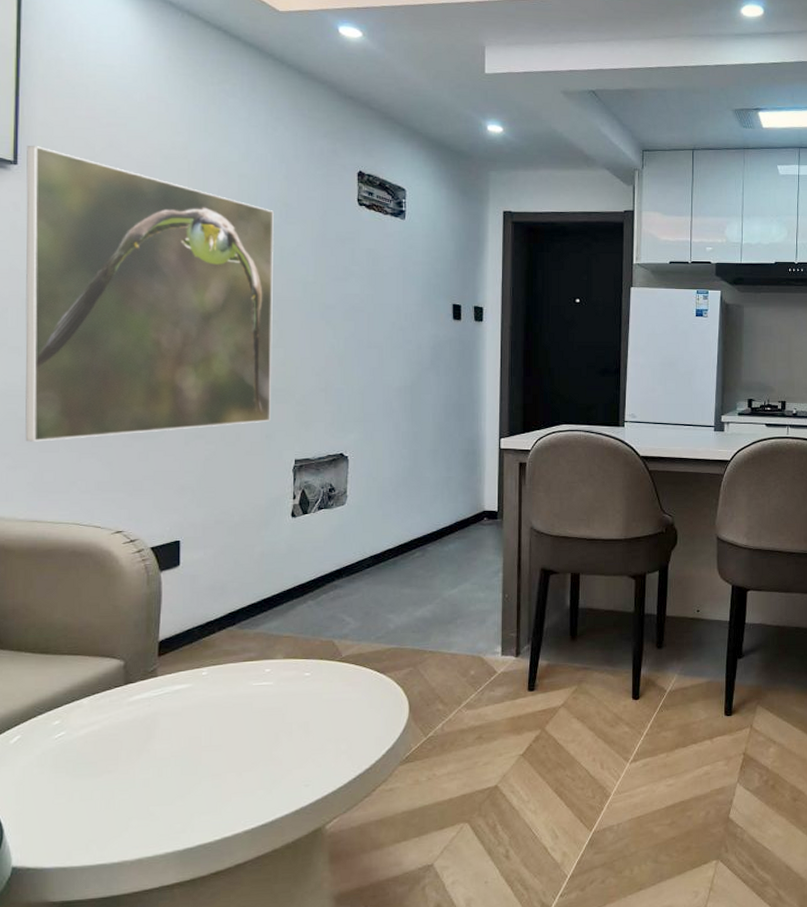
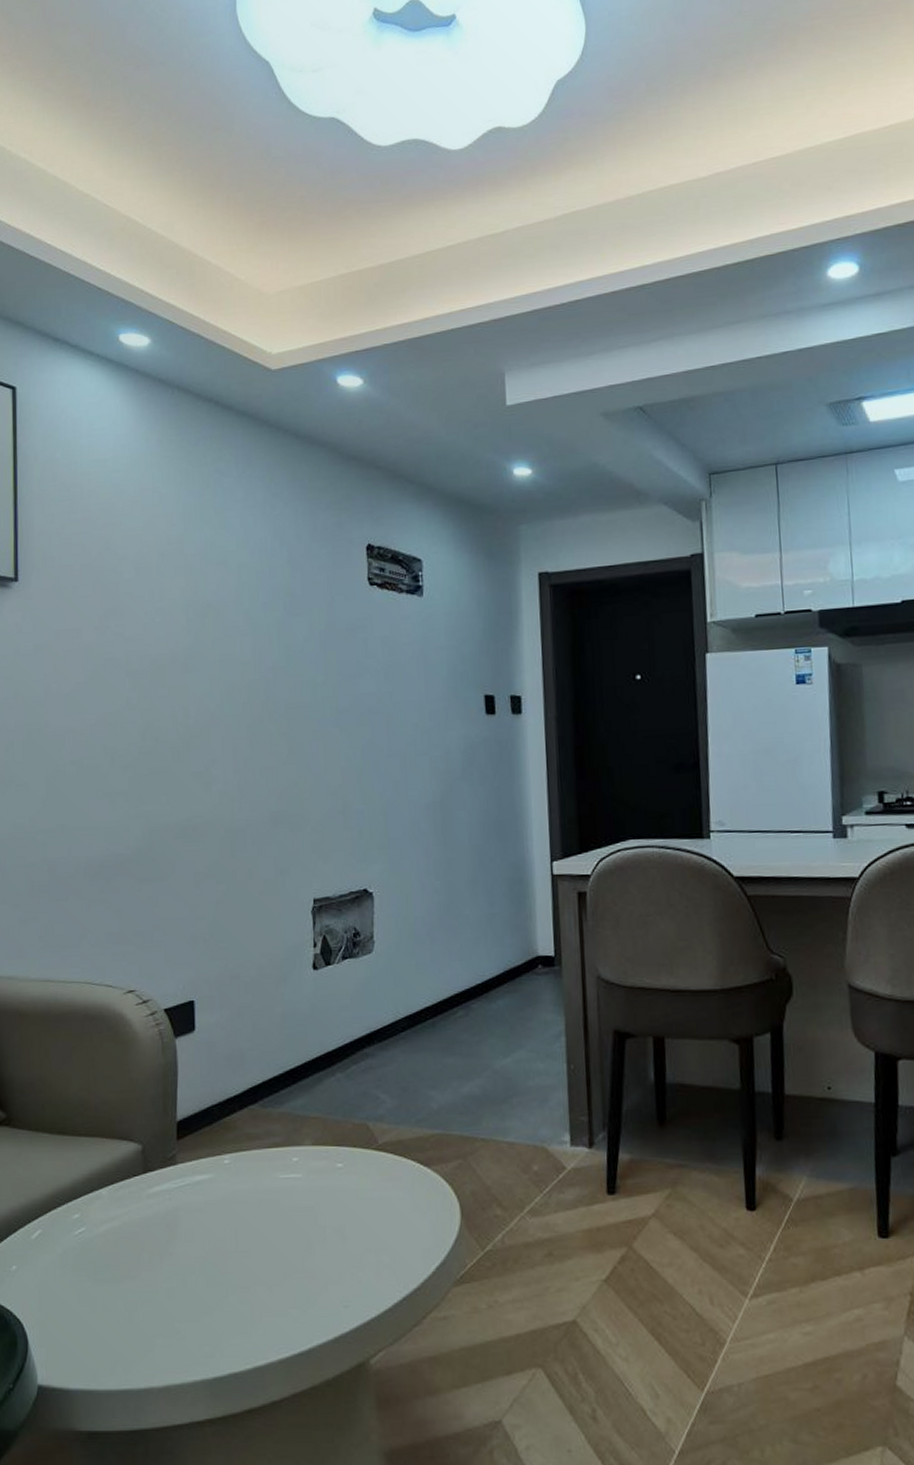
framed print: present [25,145,274,442] -> none [26,557,284,890]

